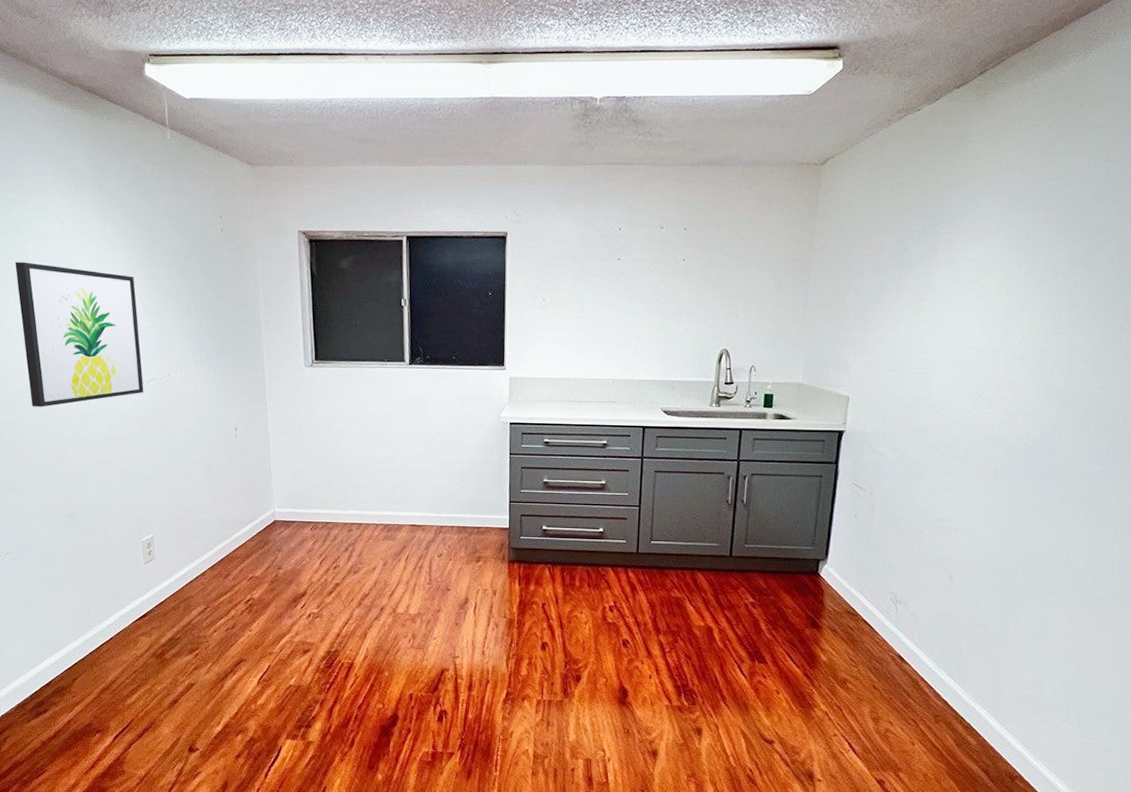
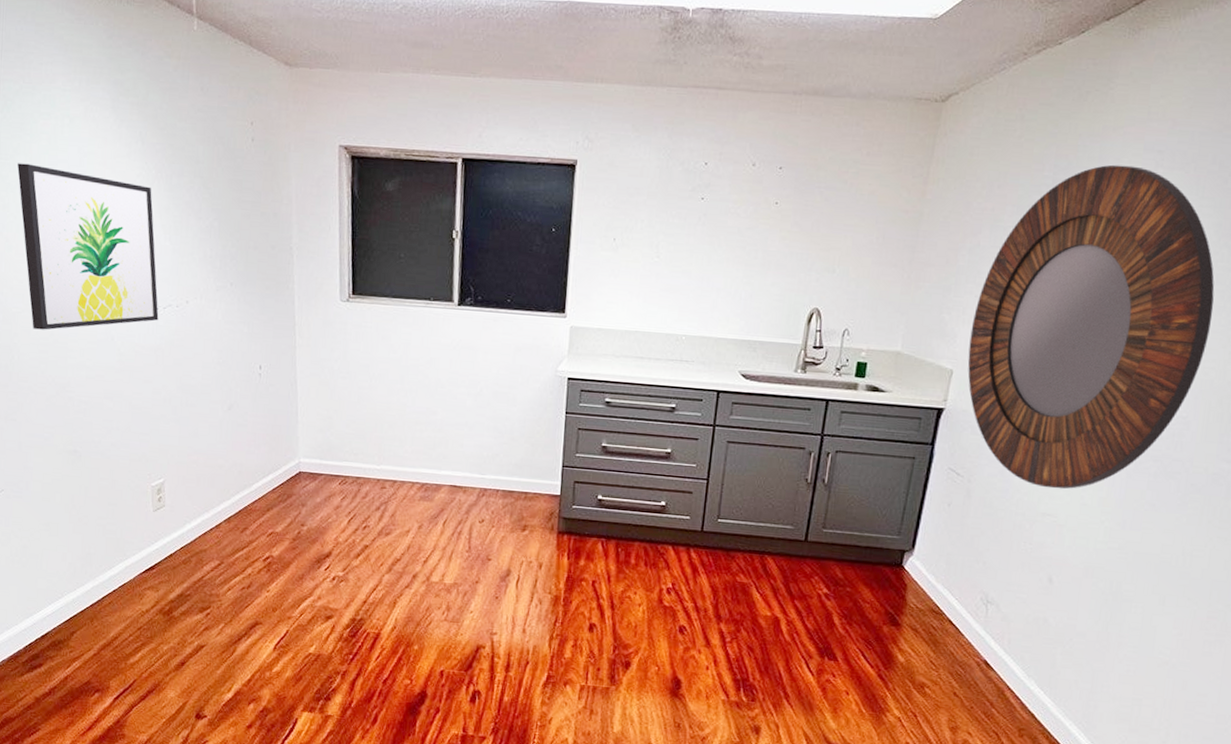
home mirror: none [861,210,1072,497] -> present [967,164,1215,489]

